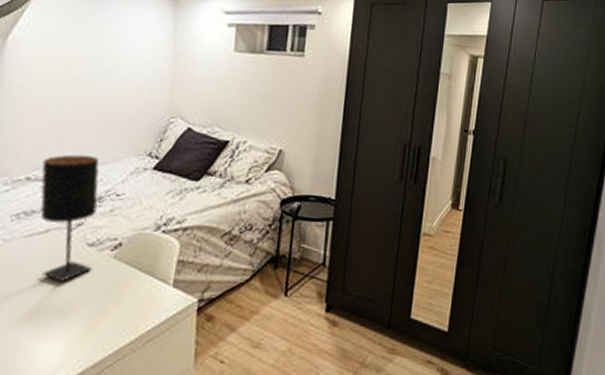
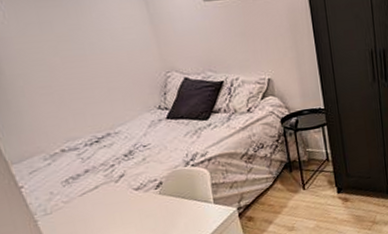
table lamp: present [40,154,100,282] -> none [69,120,145,222]

